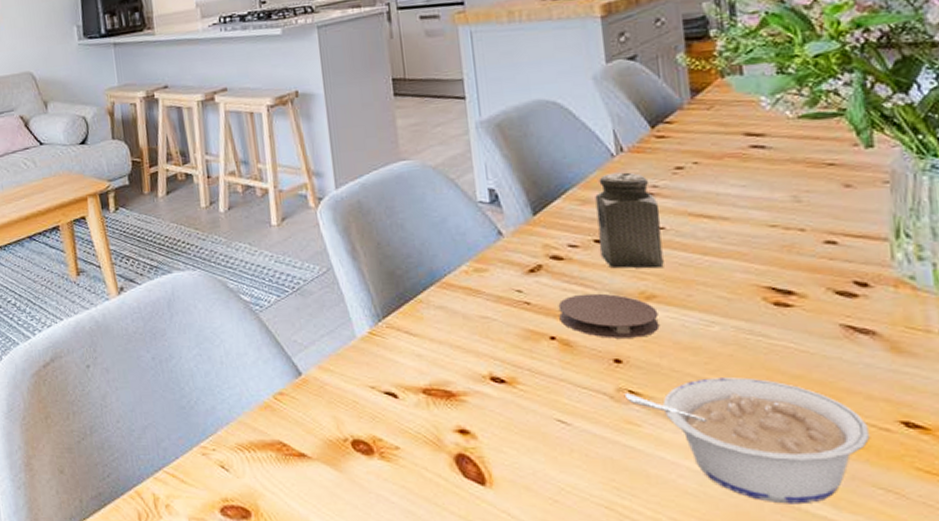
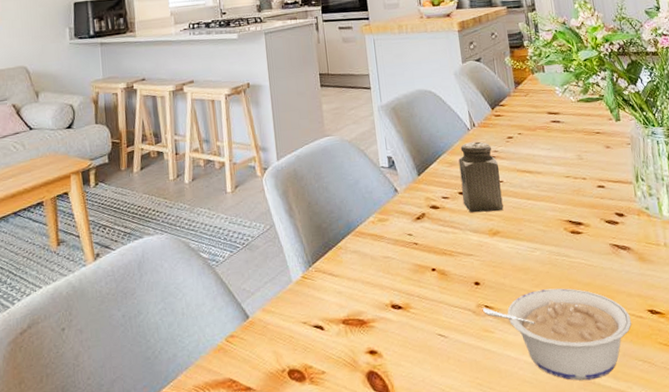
coaster: present [558,293,660,339] -> none [436,232,503,267]

